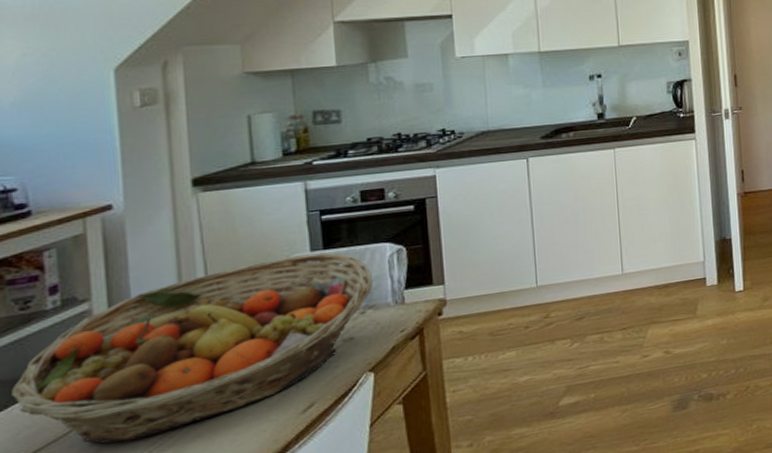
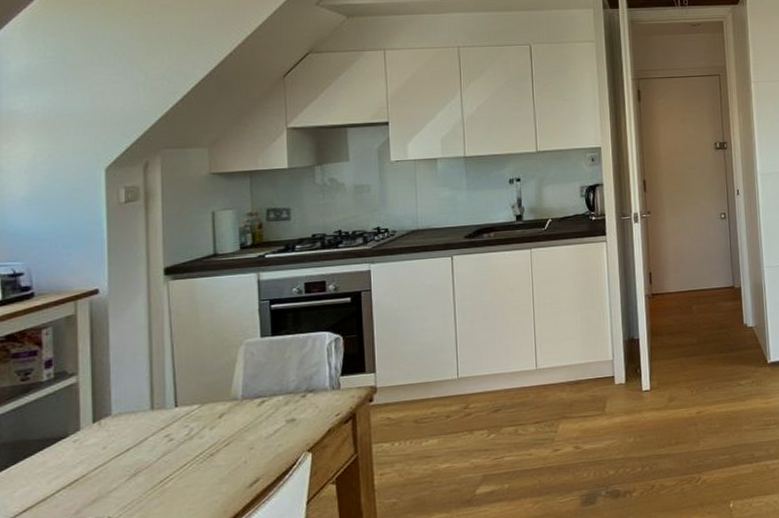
fruit basket: present [11,252,373,444] -> none [11,338,313,506]

